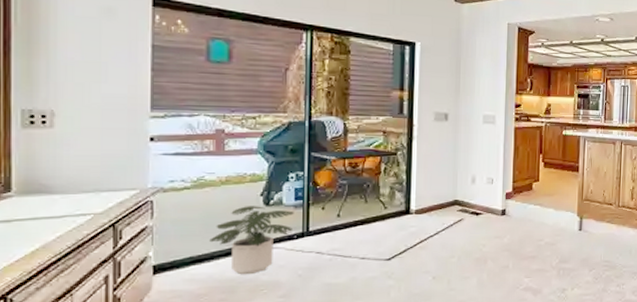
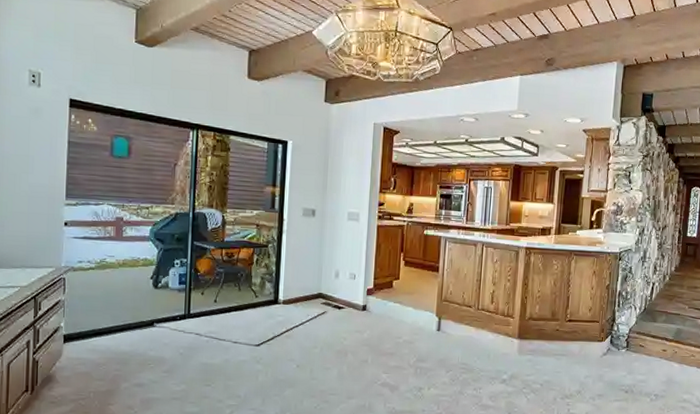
potted plant: present [209,206,294,275] -> none [108,287,178,349]

